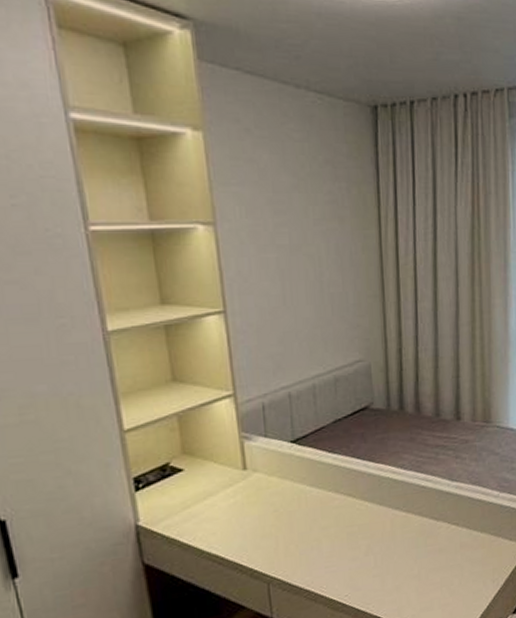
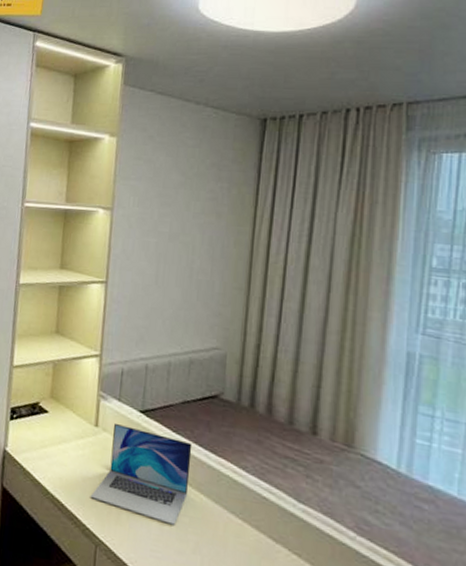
laptop: none [252,458,353,542] -> present [90,422,193,525]

